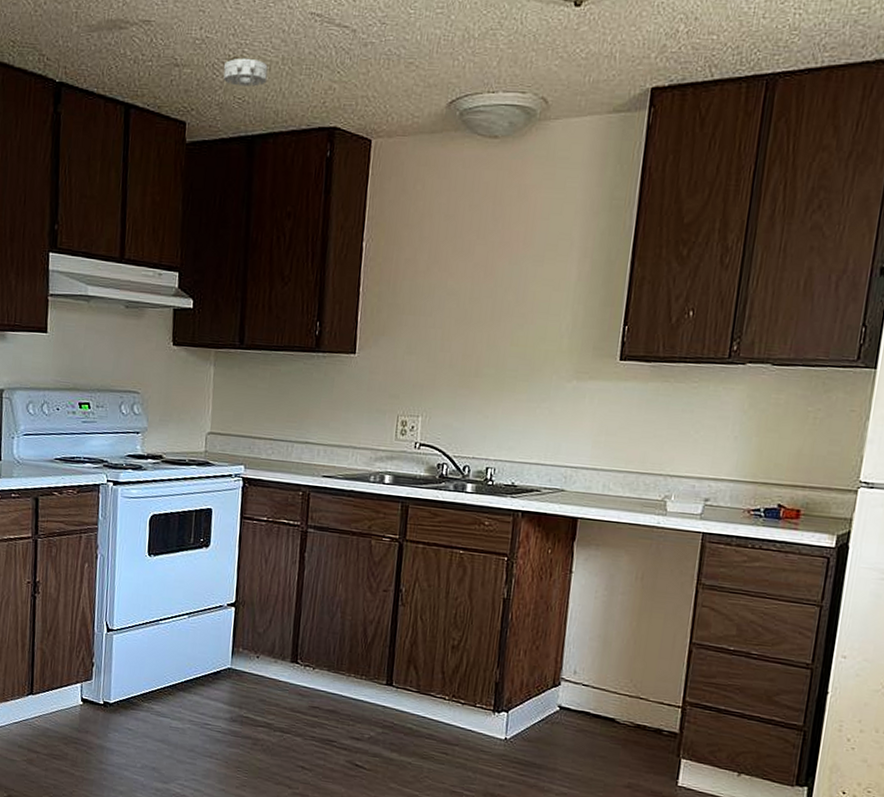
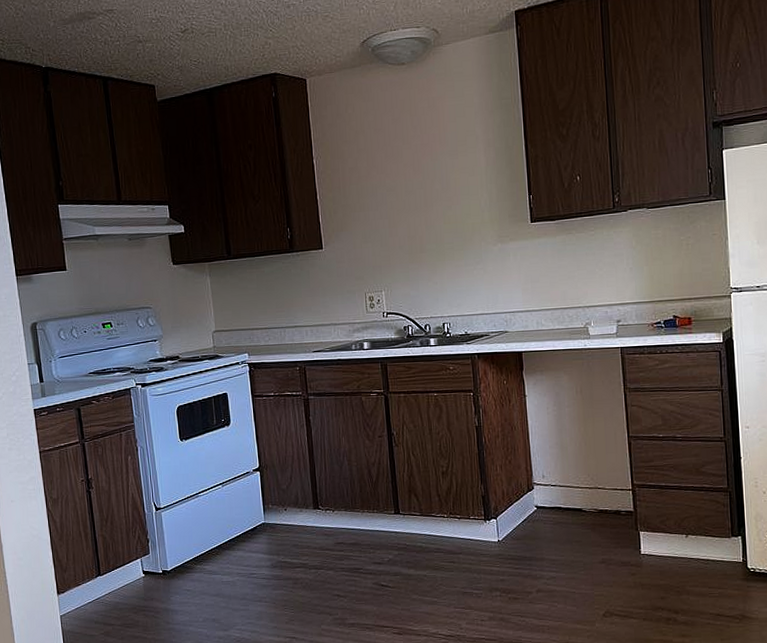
smoke detector: present [223,58,268,87] -> none [179,28,215,52]

